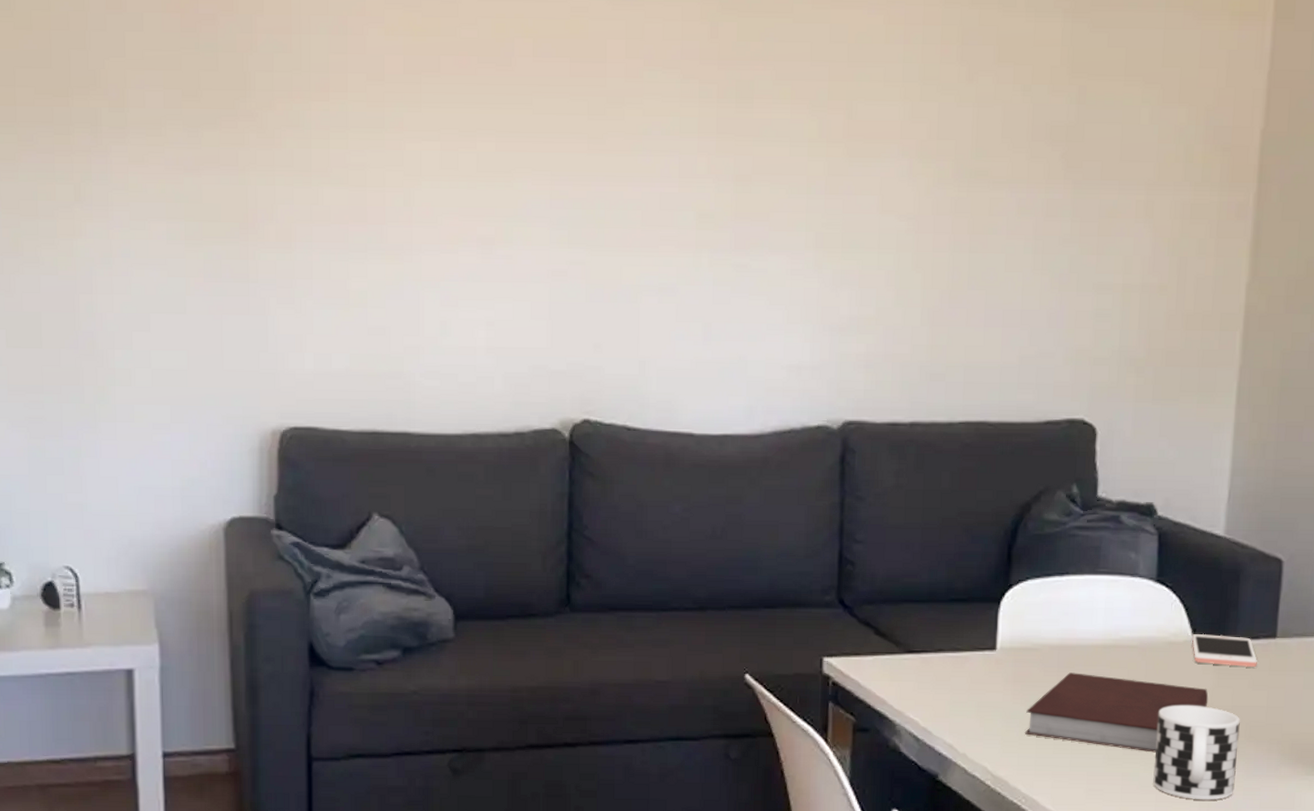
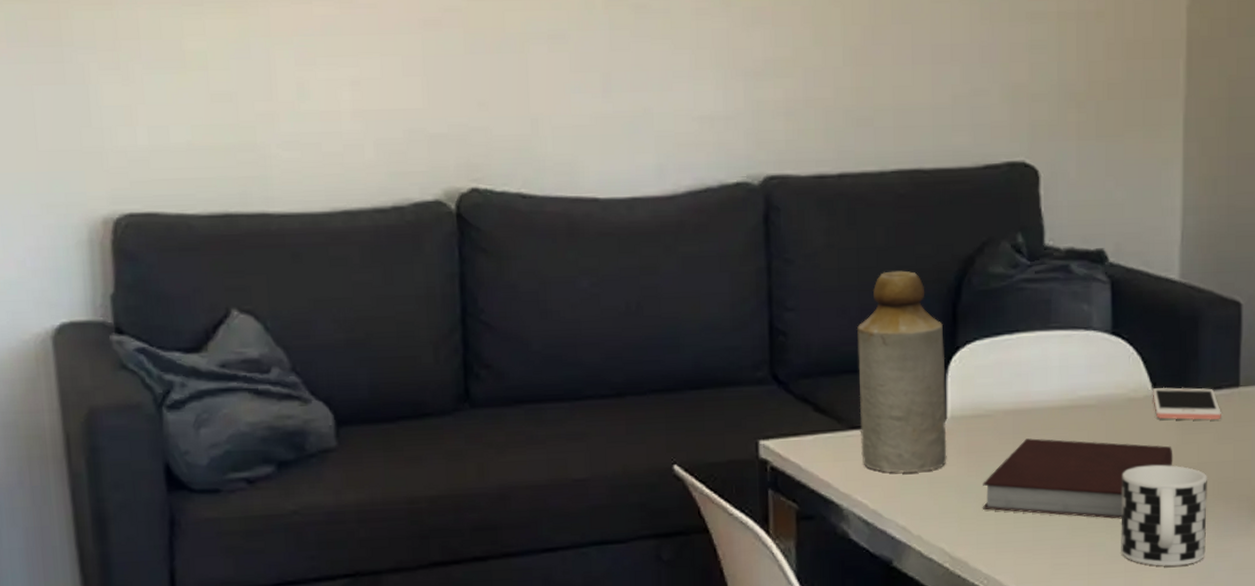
bottle: none [915,512,999,697] -> present [856,270,947,473]

